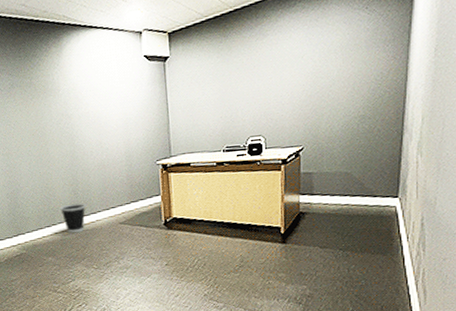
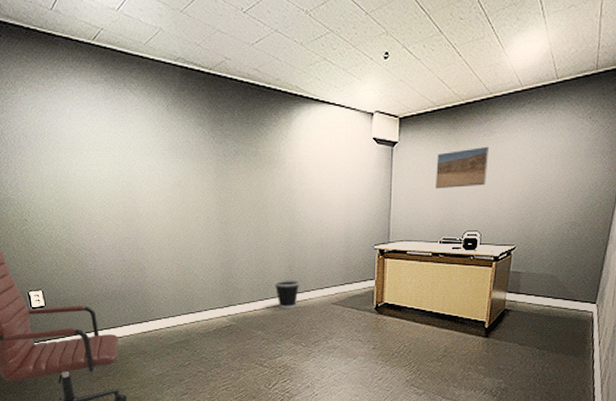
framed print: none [210,49,265,99] -> present [435,146,490,189]

